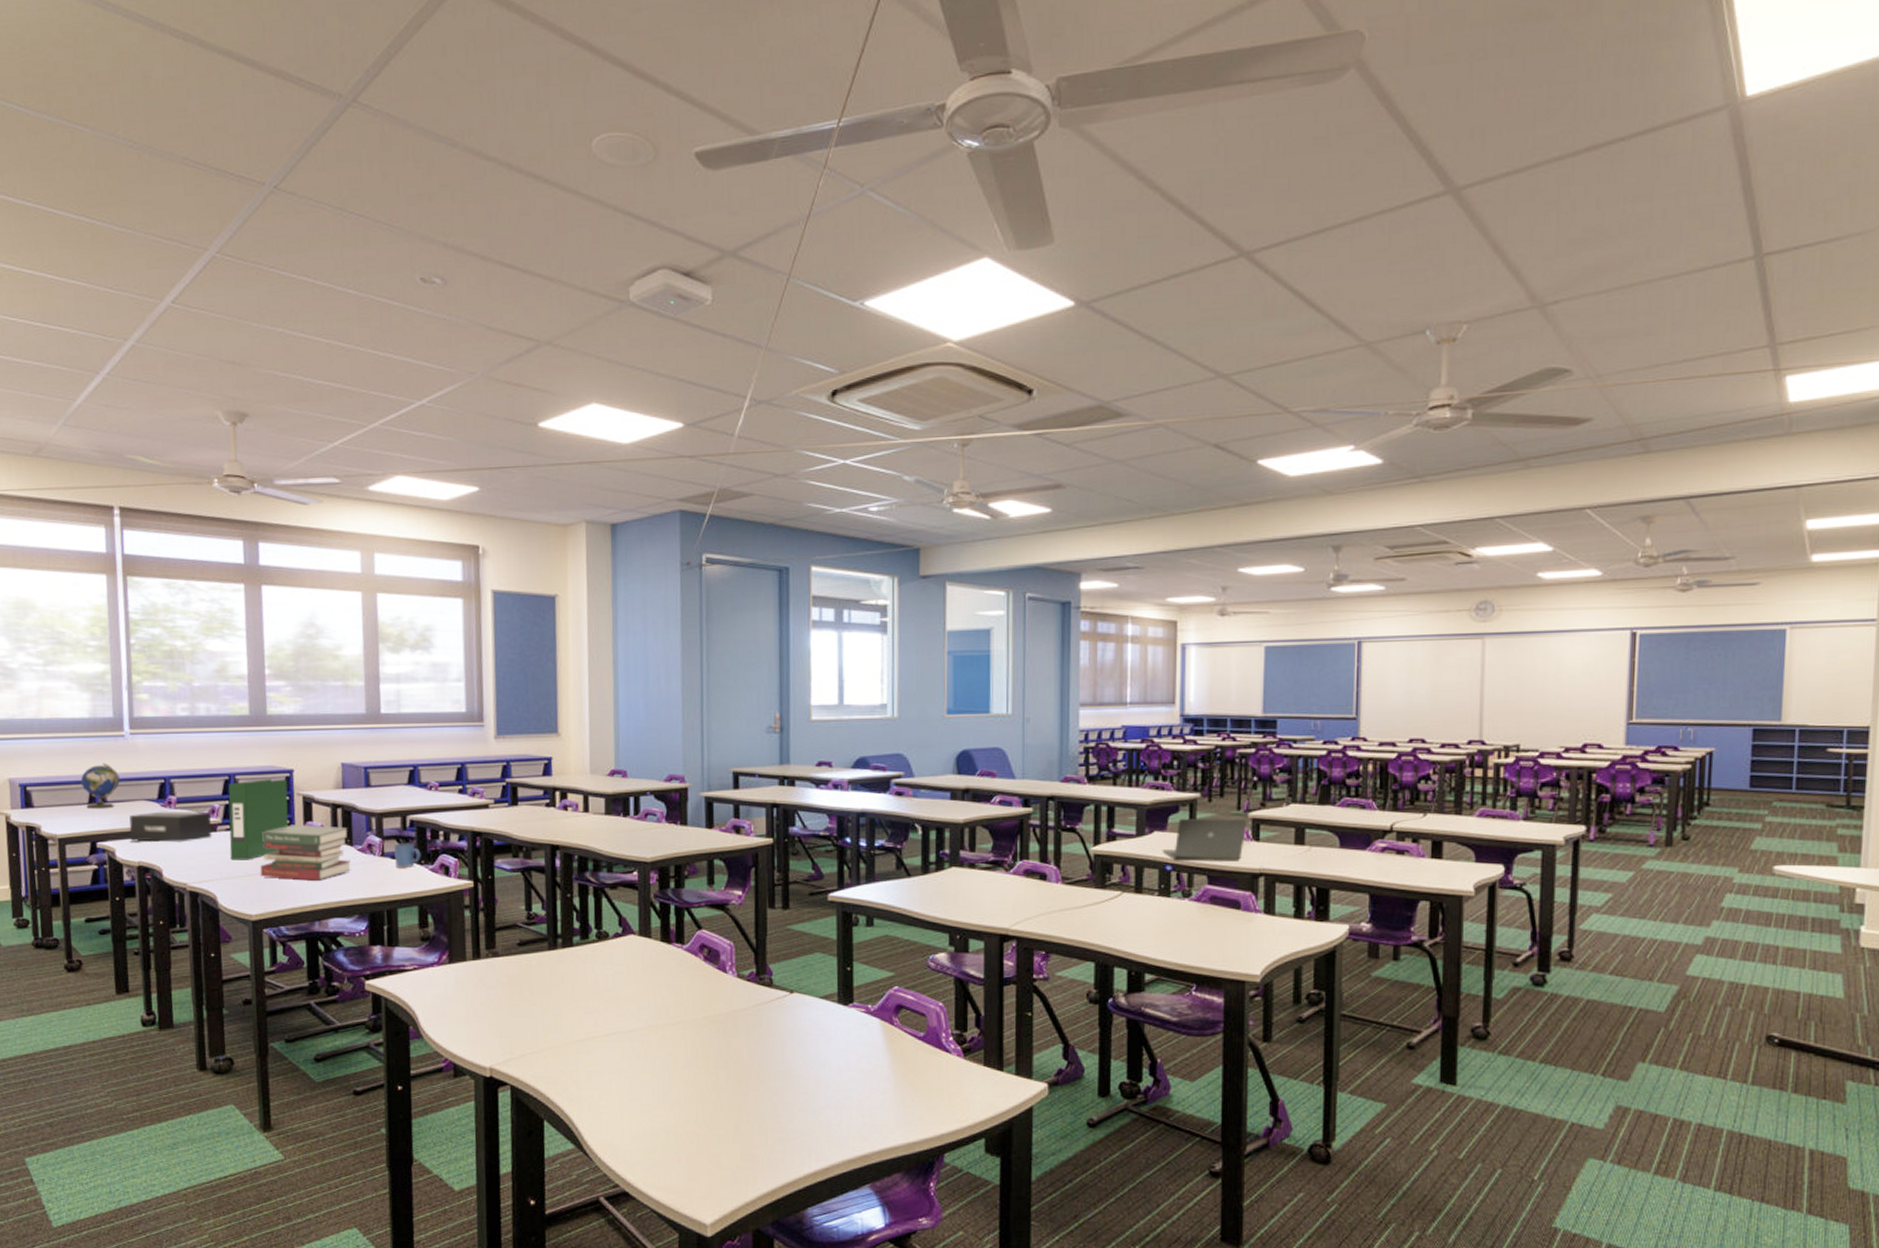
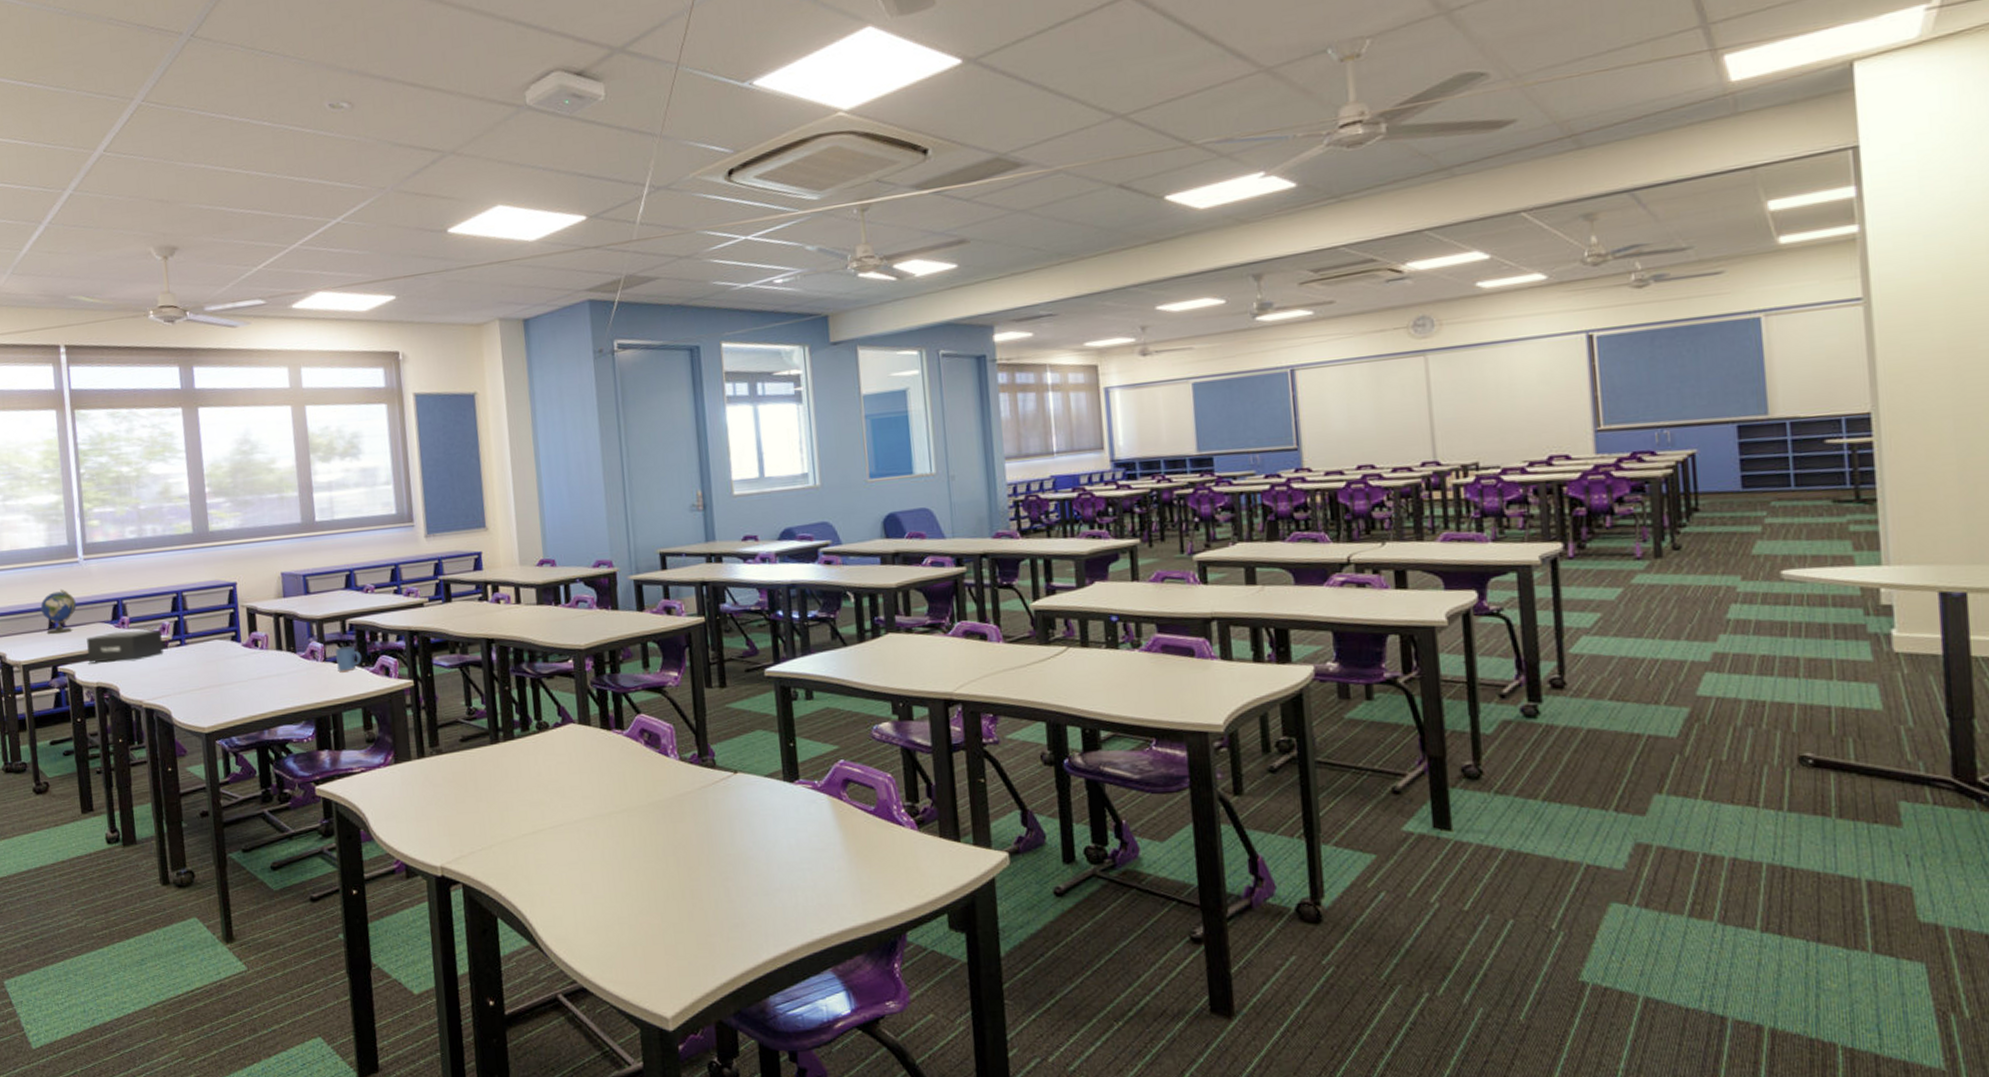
binder: present [228,779,289,860] -> none [176,592,235,675]
books: present [260,824,351,881] -> none [209,635,296,690]
laptop: present [1162,818,1248,862] -> none [1105,561,1193,612]

